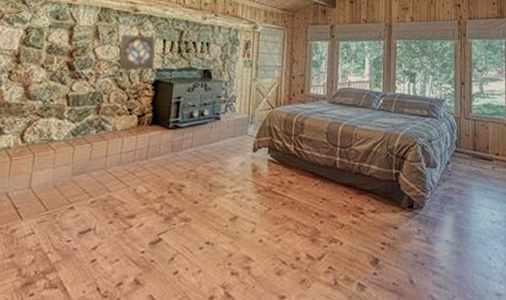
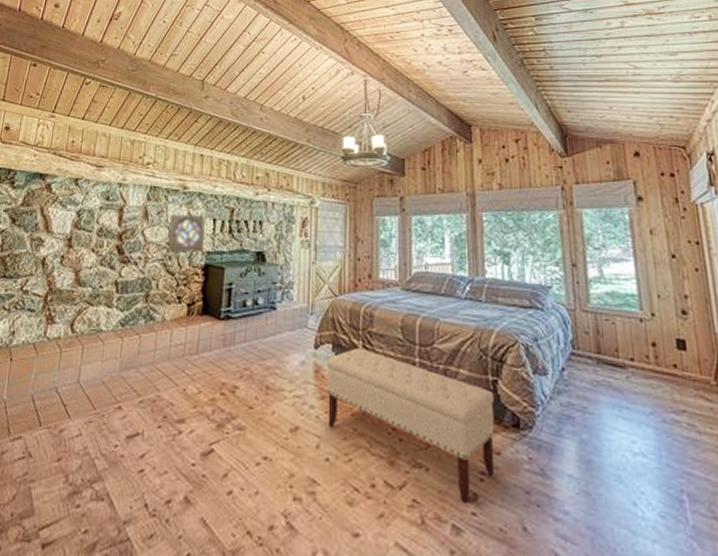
bench: none [262,151,395,268] -> present [326,348,495,505]

